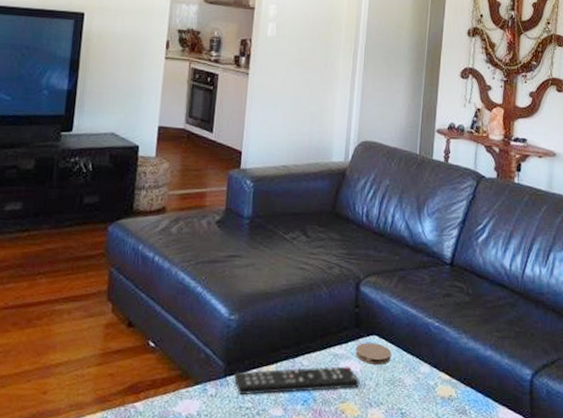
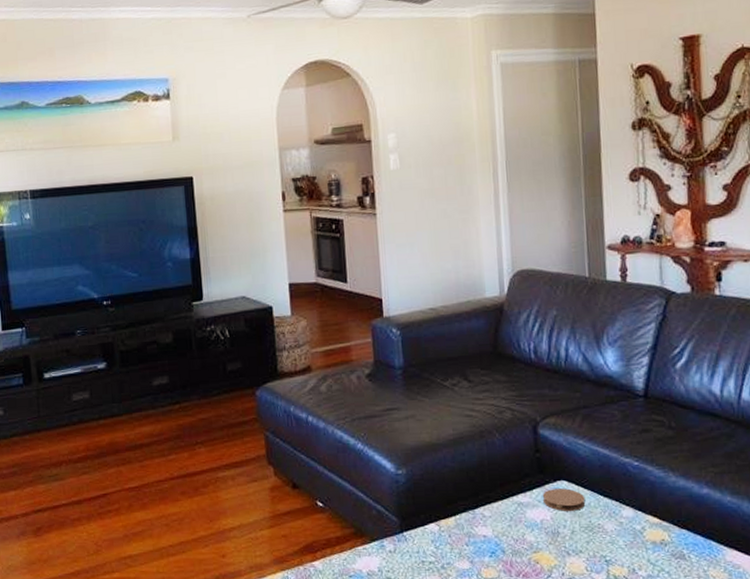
remote control: present [234,366,359,395] -> none [411,514,552,549]

